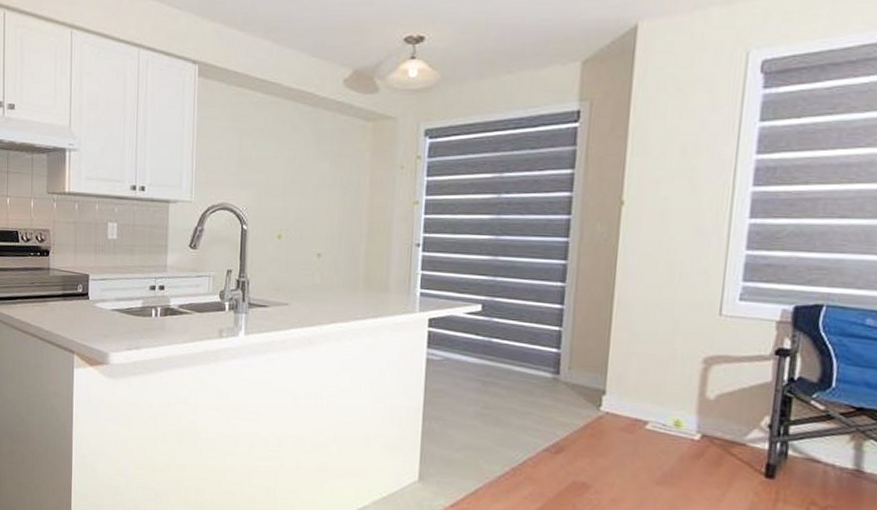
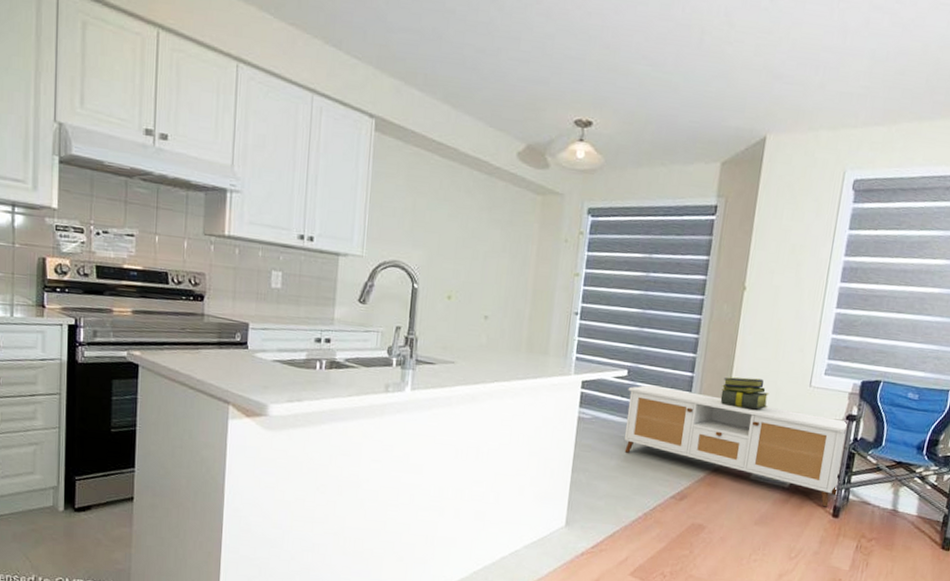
storage bench: none [482,320,777,465] -> present [624,385,847,508]
stack of books: none [599,307,664,346] -> present [720,377,769,410]

